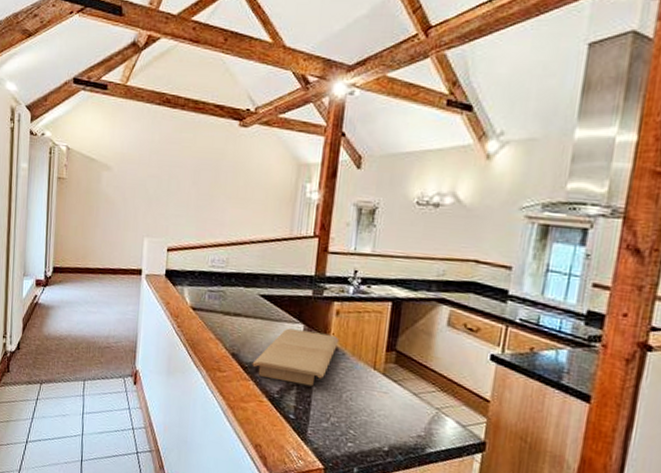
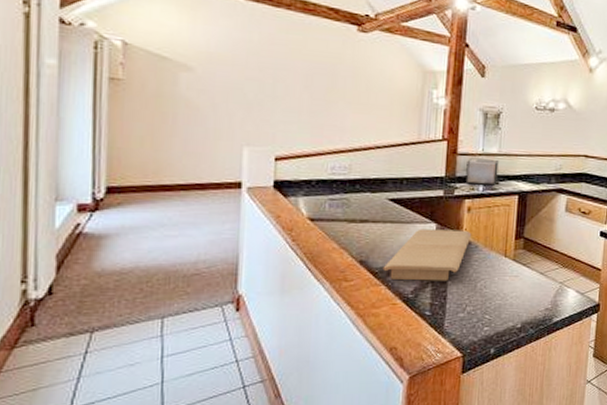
toaster: none [335,257,372,290] -> present [465,157,499,187]

